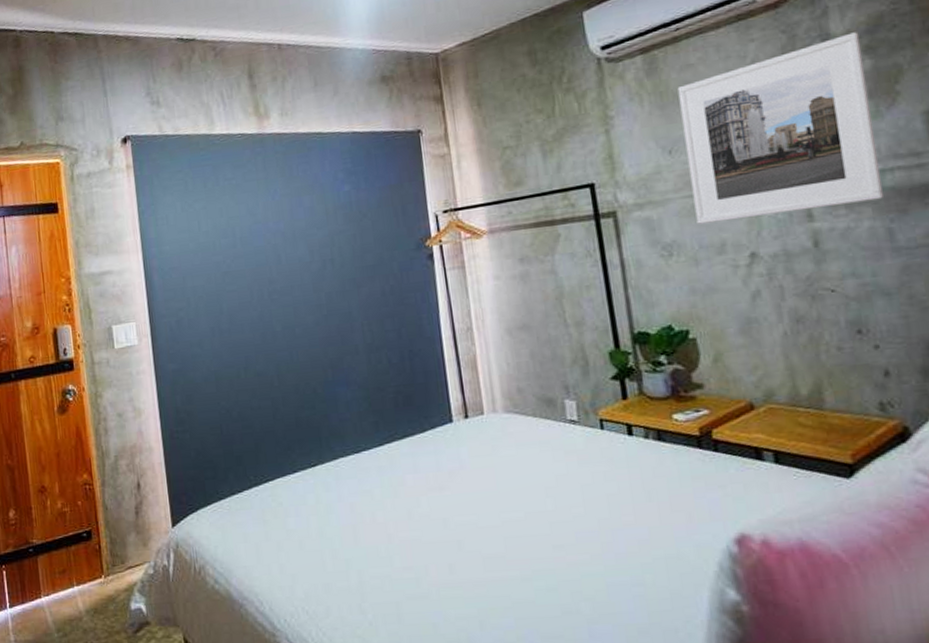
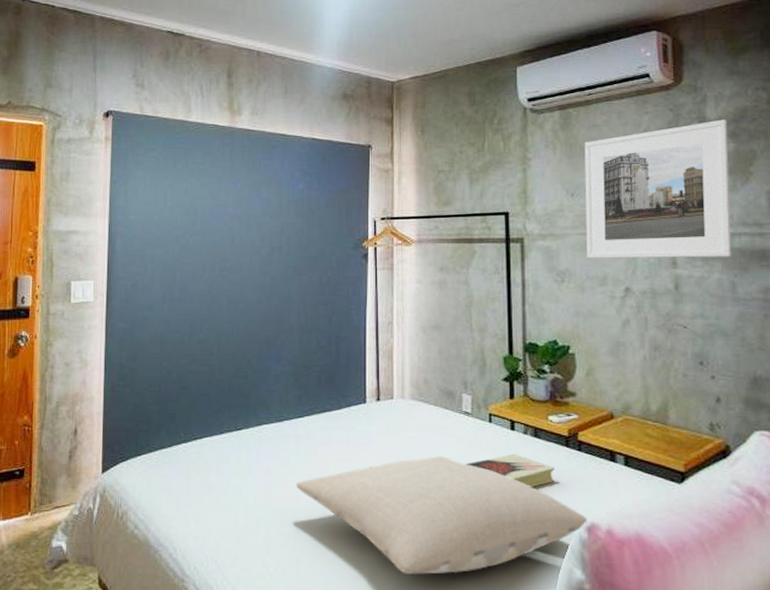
pillow: none [385,473,737,611] -> present [296,456,588,576]
book: none [578,462,690,499] -> present [465,453,555,487]

